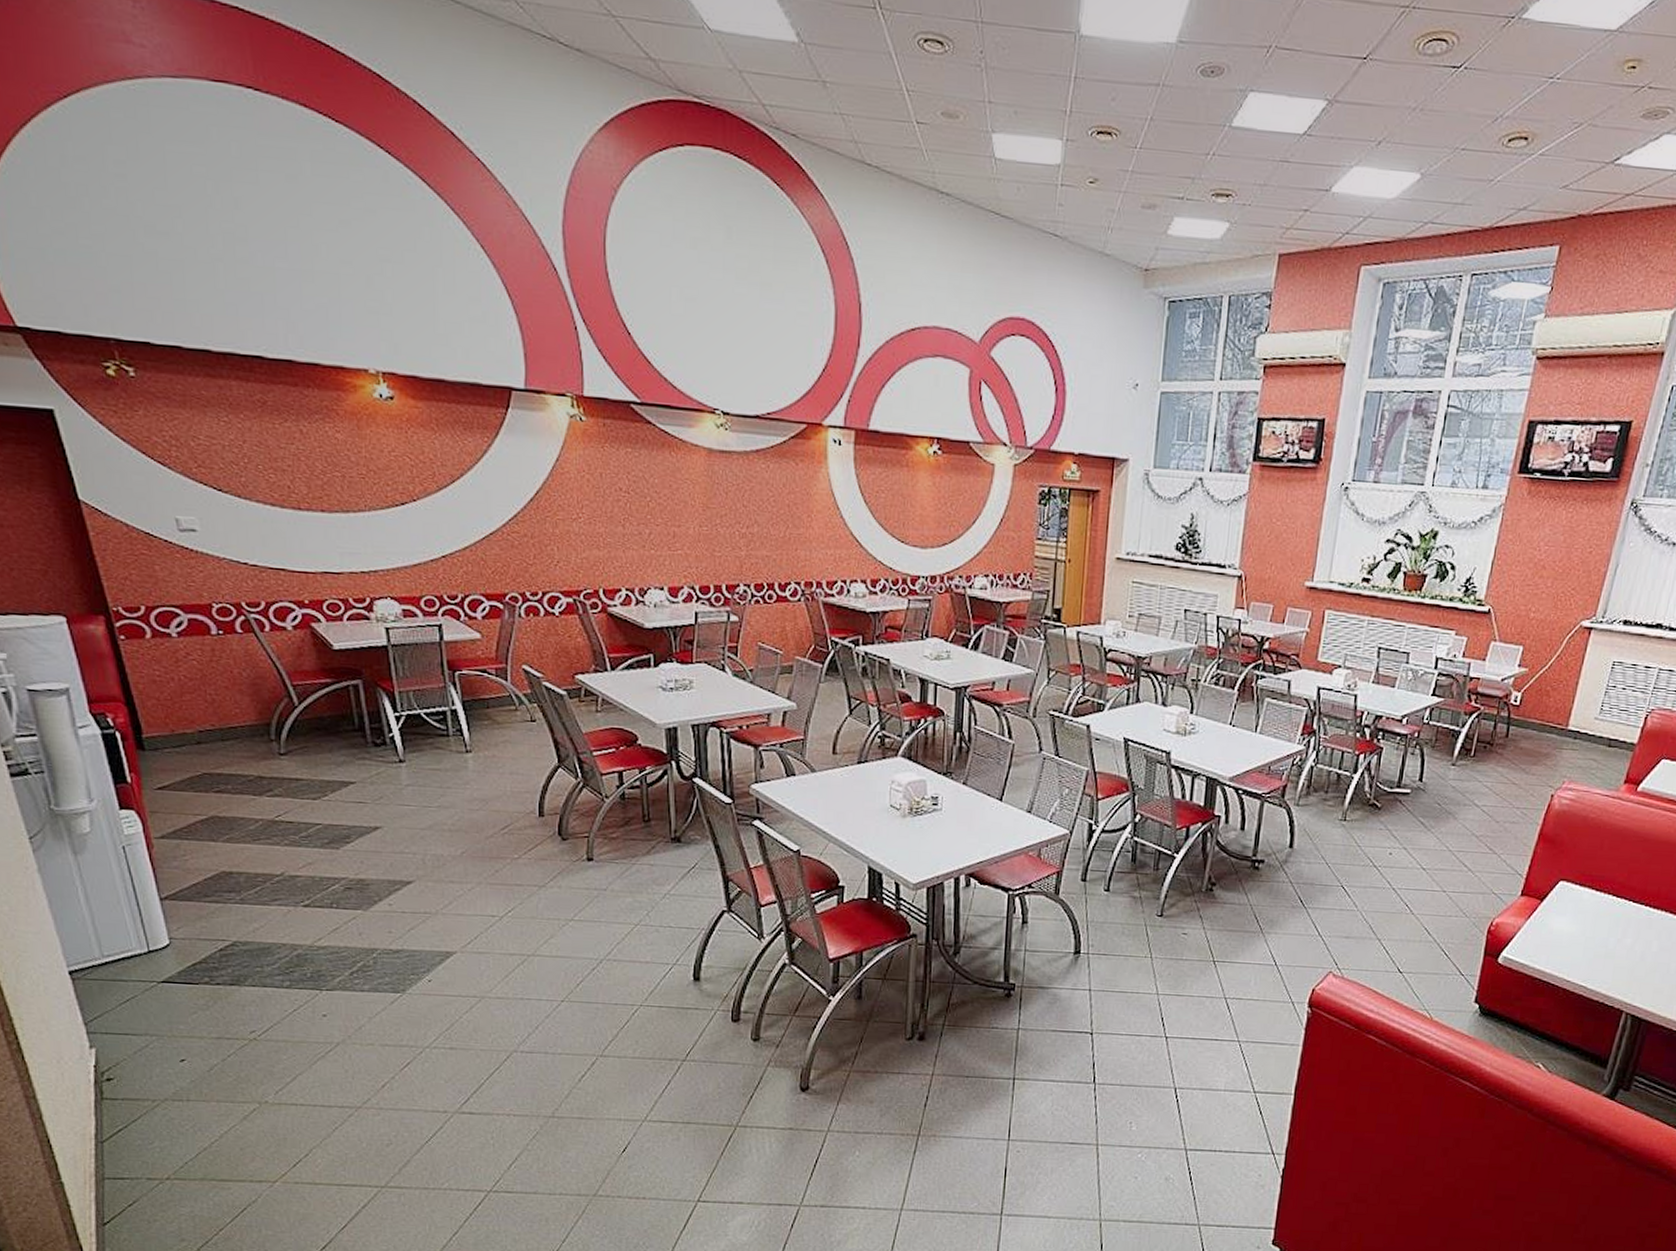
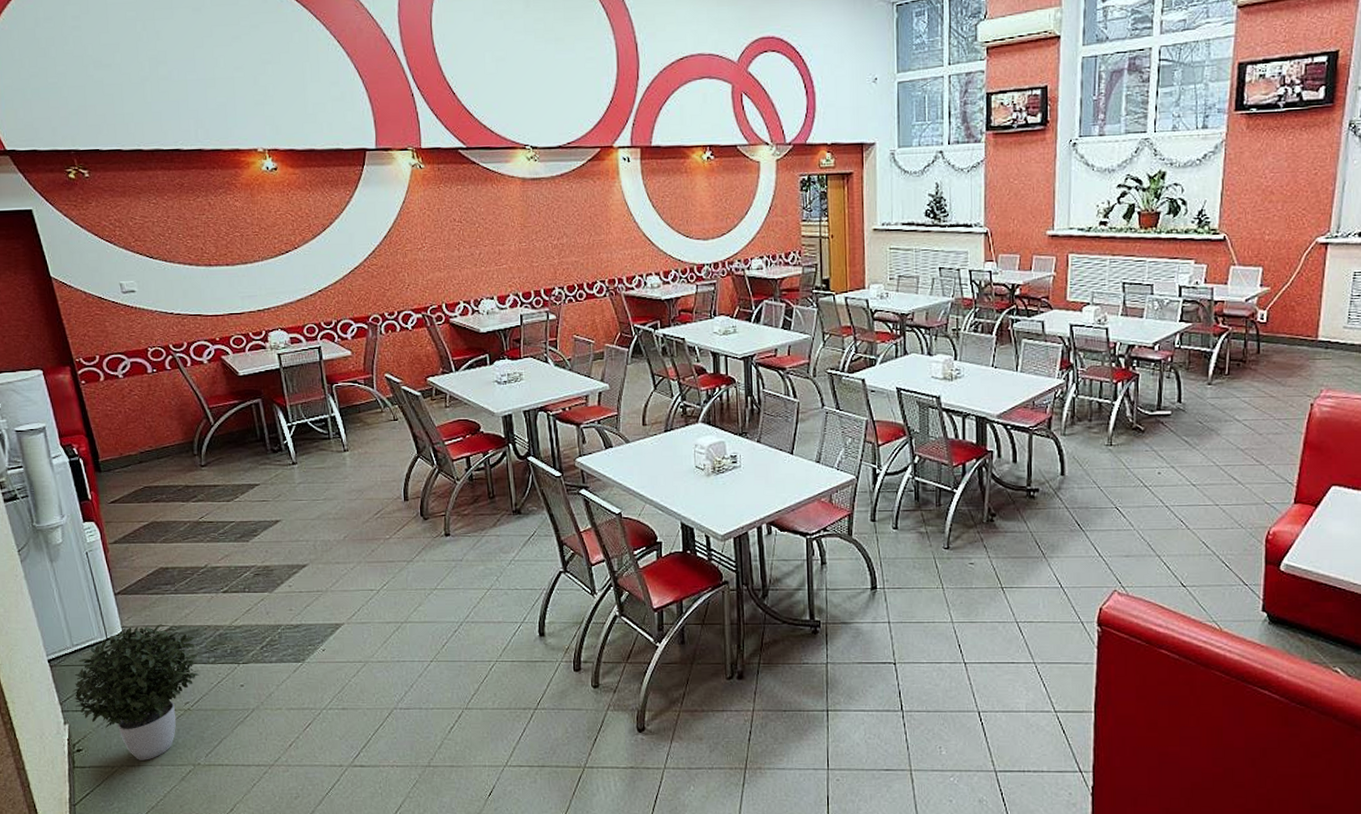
potted plant: none [101,937,270,1095] -> present [72,624,199,760]

